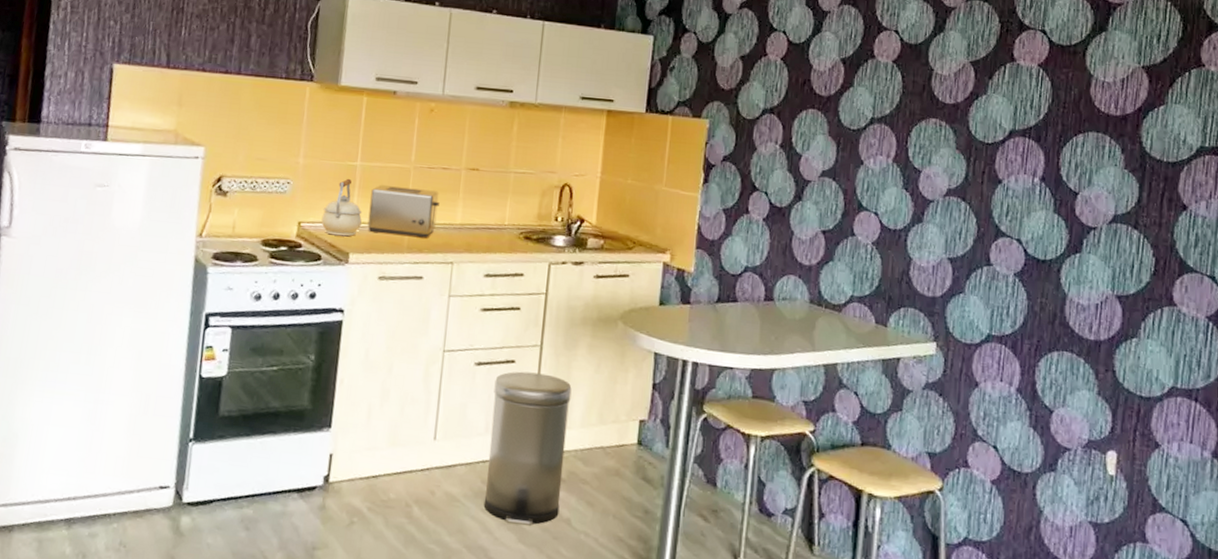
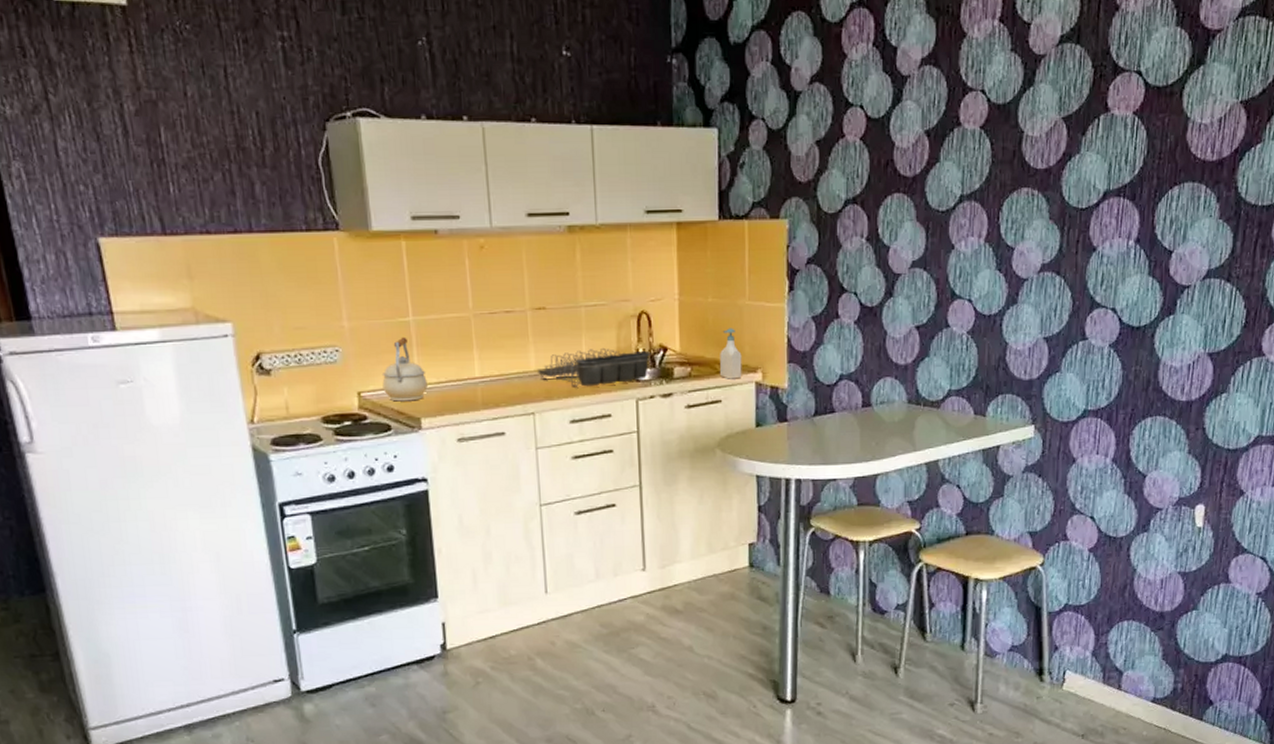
toaster: present [367,184,440,239] -> none [431,338,509,393]
dish rack: none [462,211,569,246] -> present [538,347,651,387]
pedal bin: present [483,371,572,526] -> none [598,513,680,659]
soap bottle: none [630,209,653,258] -> present [719,328,742,379]

